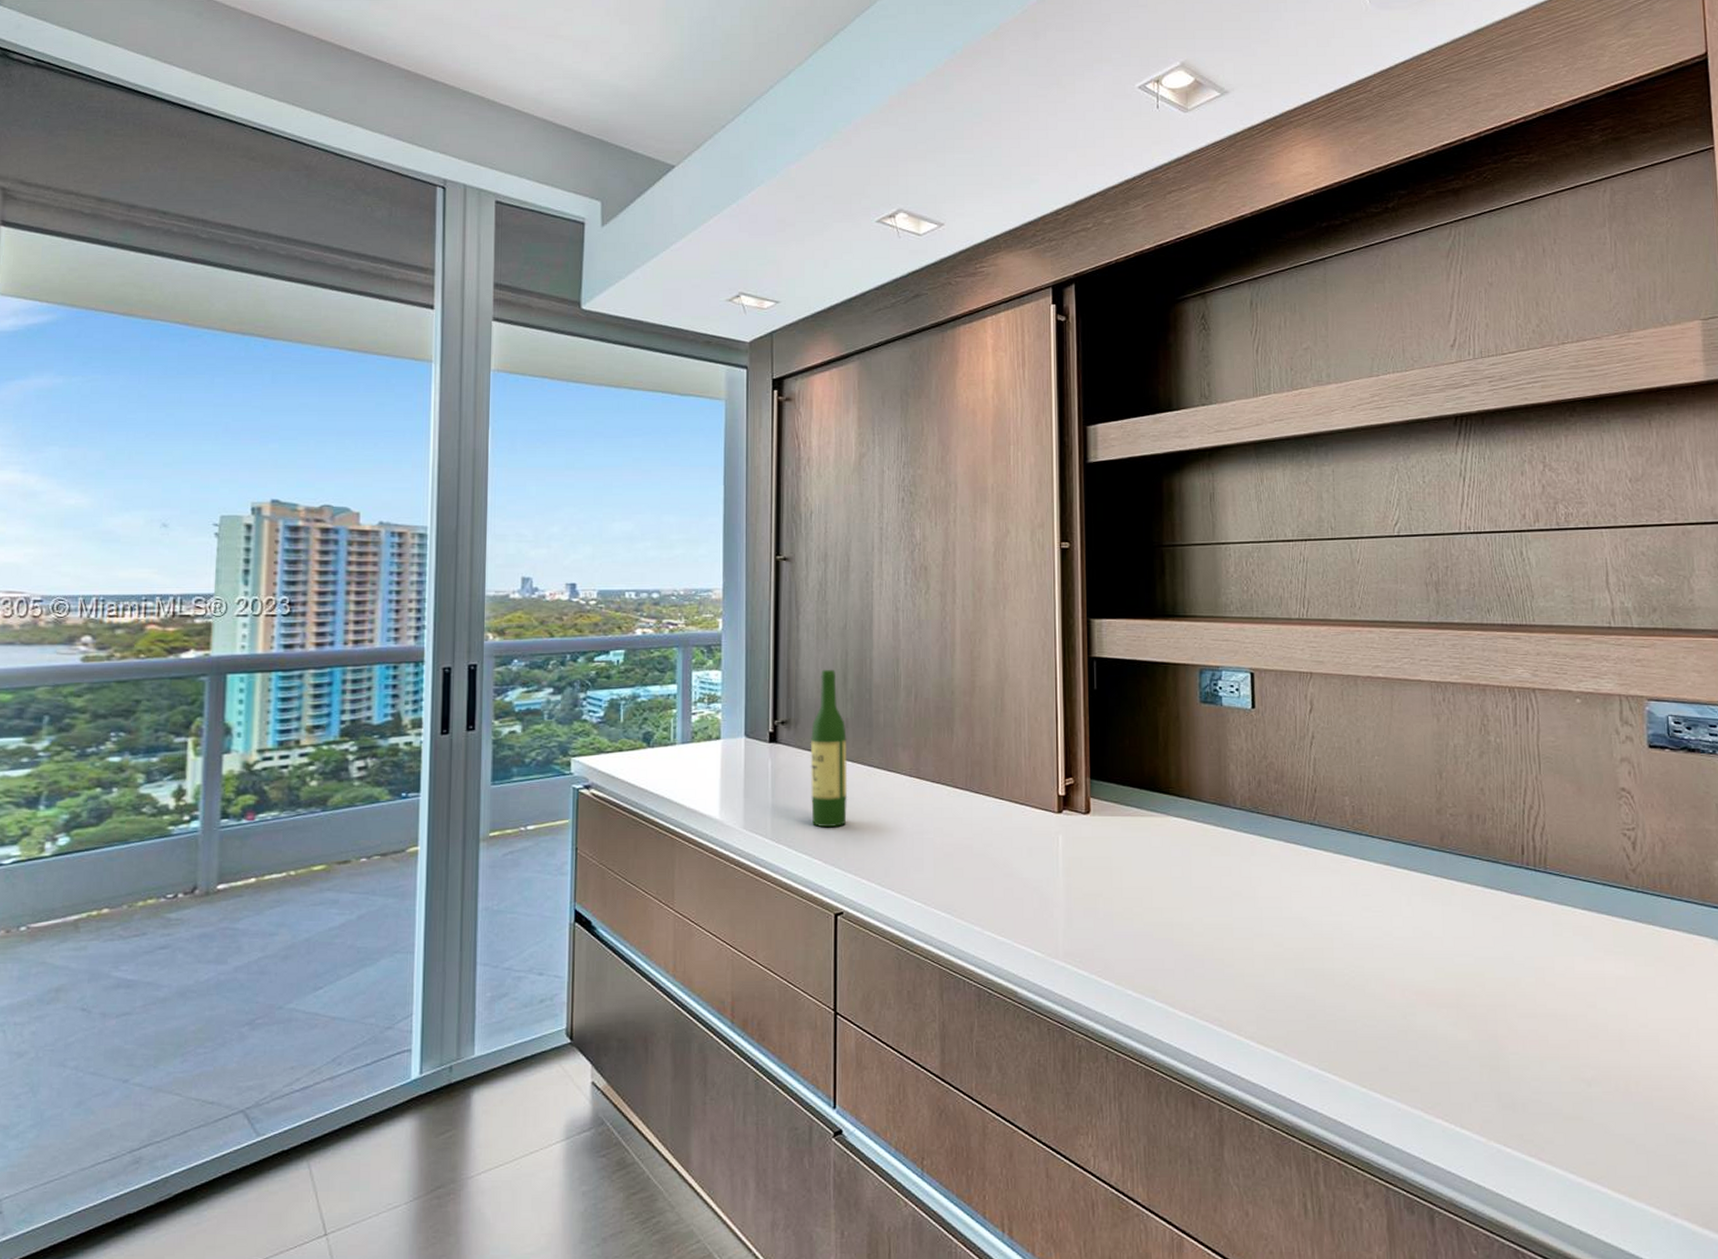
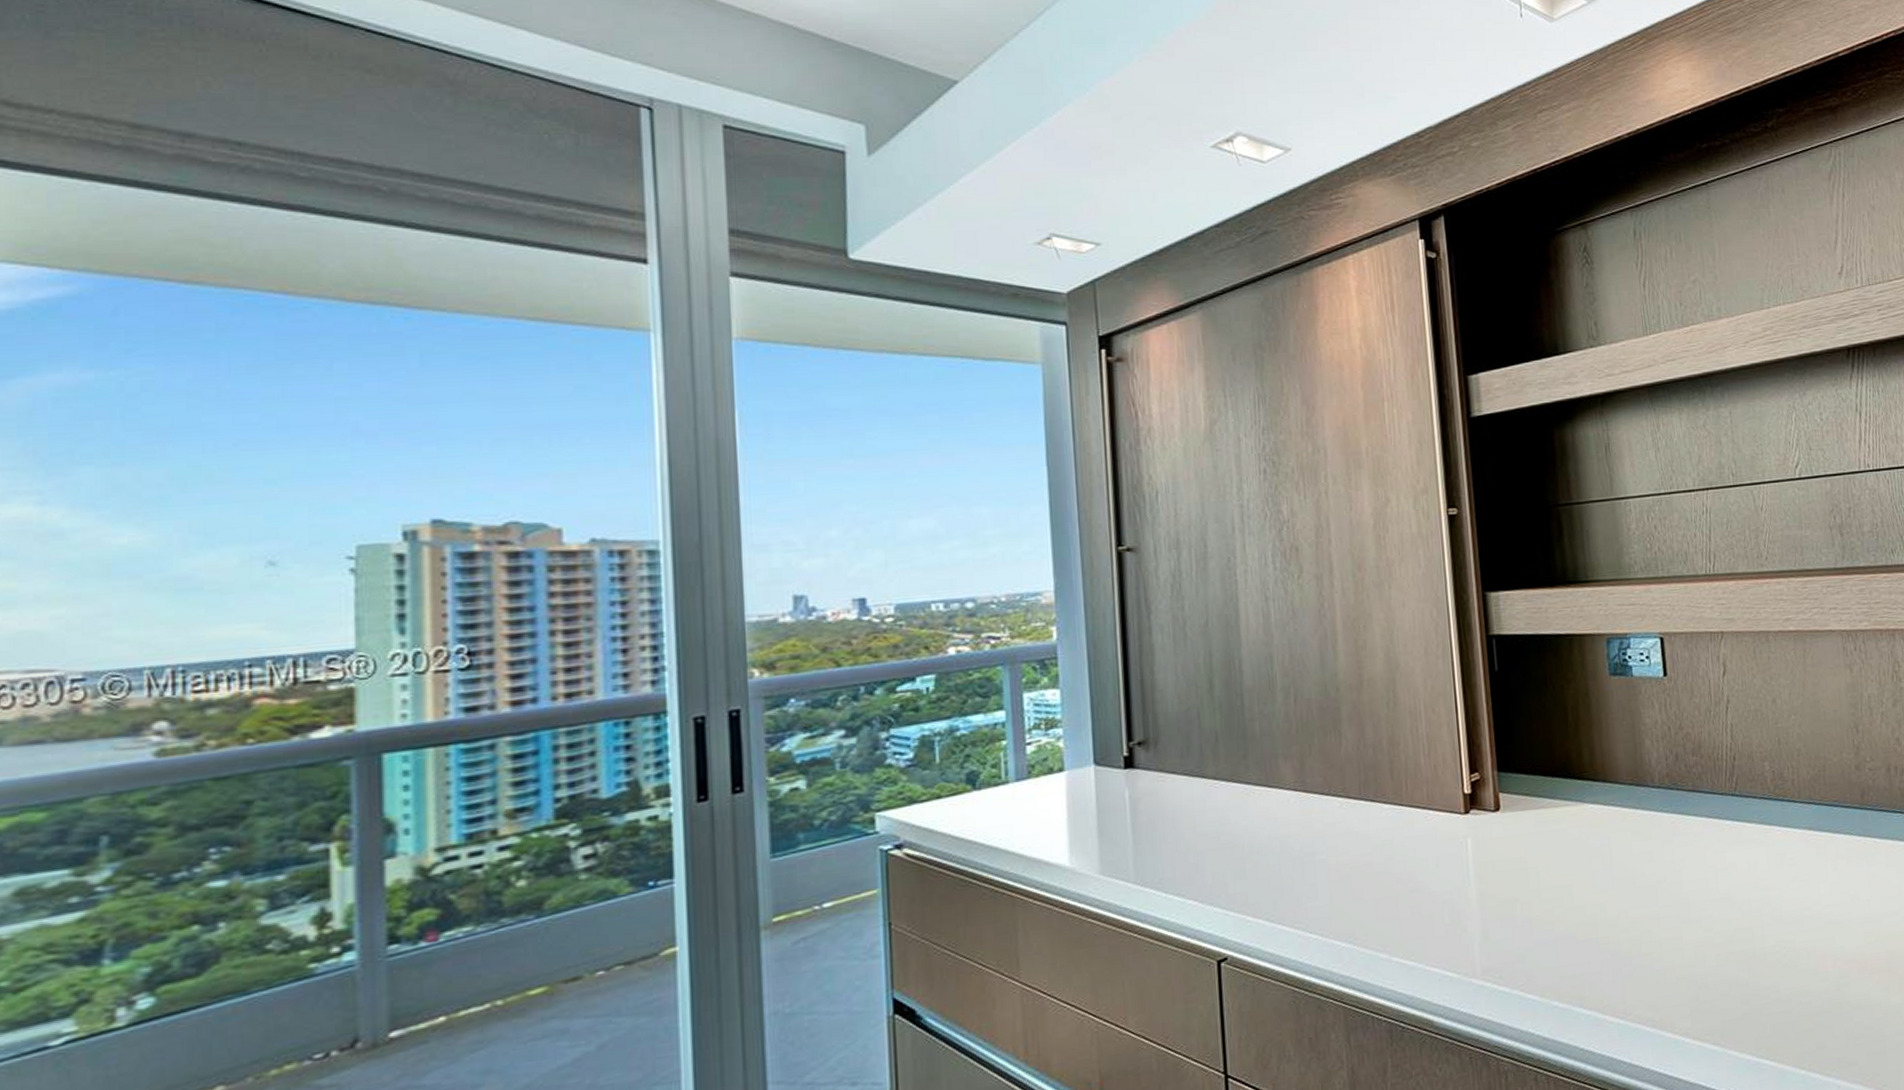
wine bottle: present [810,670,848,827] -> none [1174,676,1224,862]

